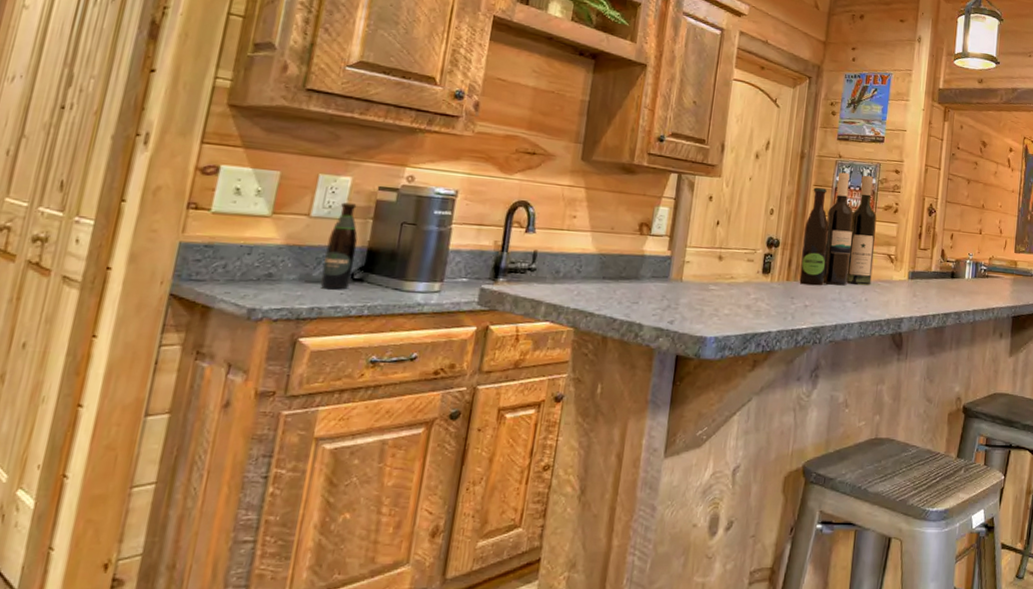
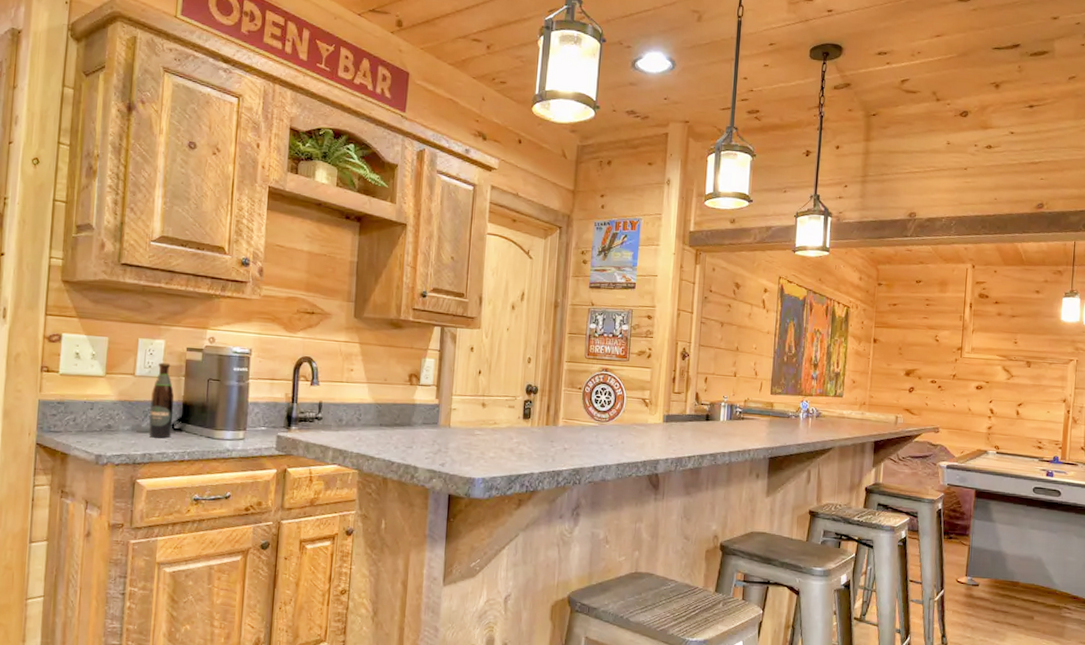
bottle: present [799,187,829,286] -> none [558,335,585,430]
wine bottle: present [822,172,854,286] -> none [580,320,608,430]
bottle: present [847,175,877,286] -> none [603,321,630,430]

